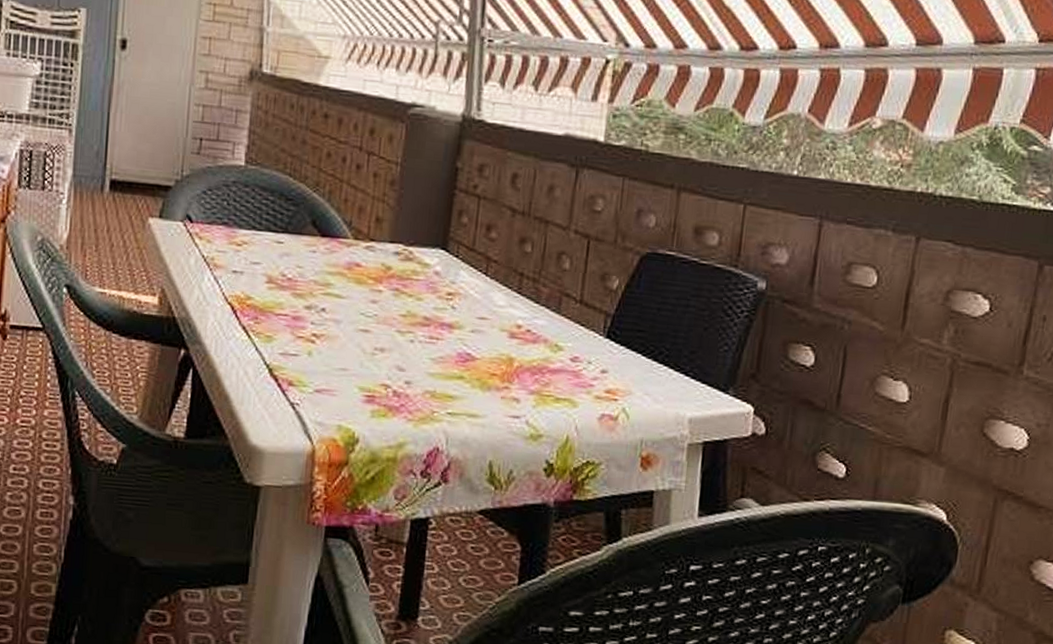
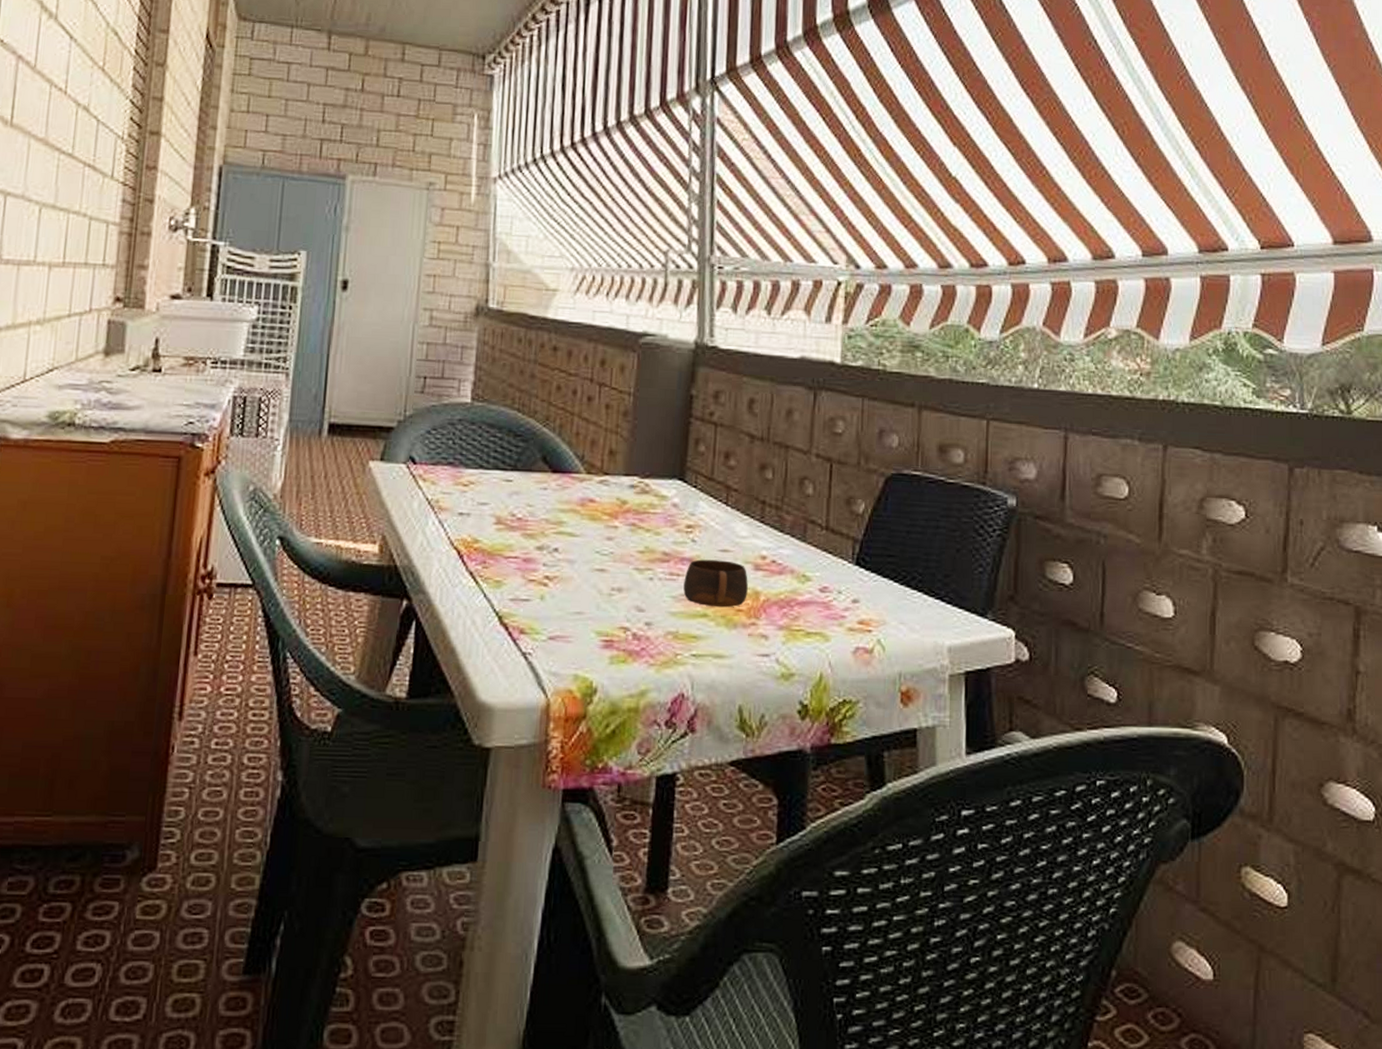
cup: none [442,325,503,371] -> present [683,559,748,608]

